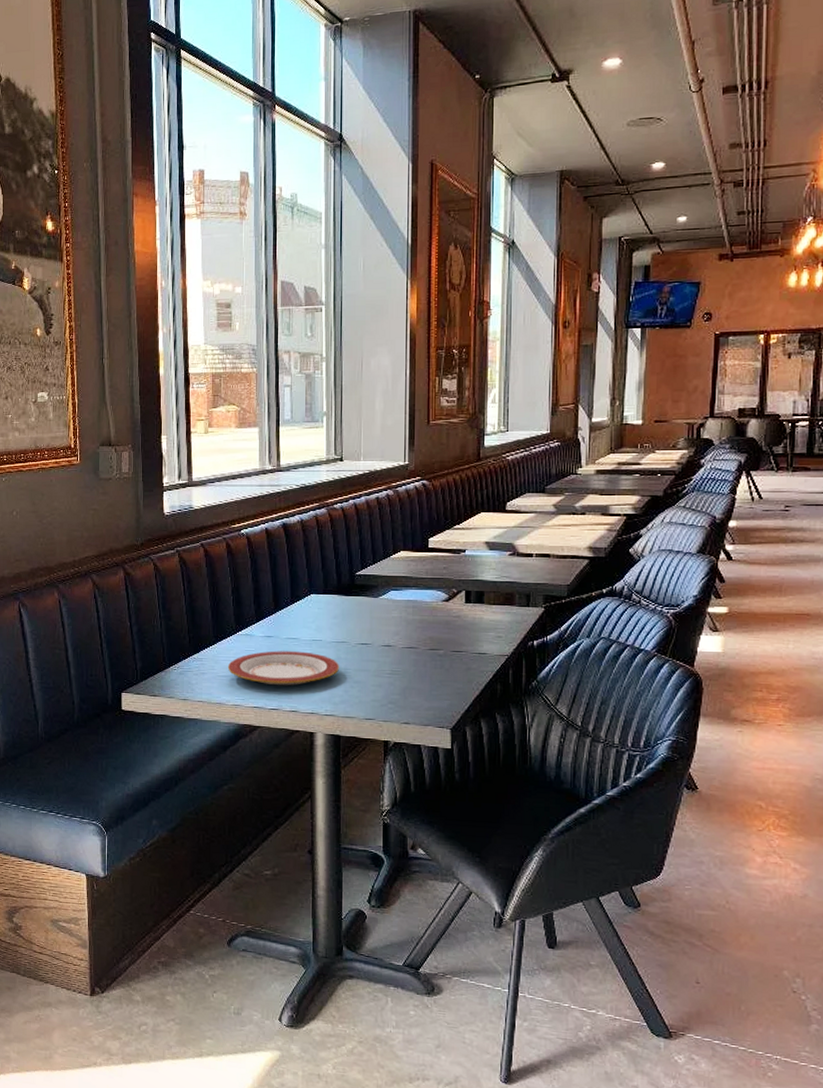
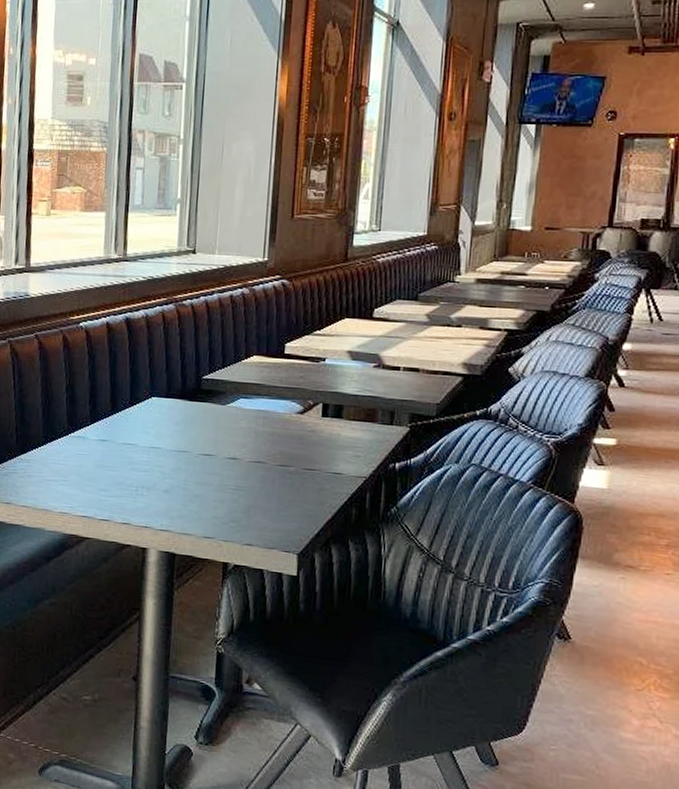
plate: present [227,651,340,686] -> none [56,456,180,496]

